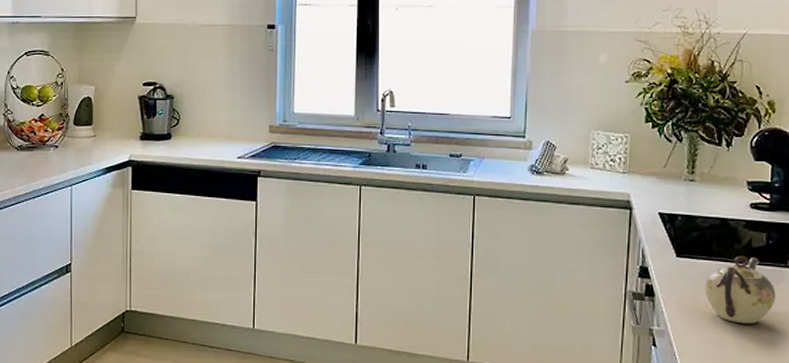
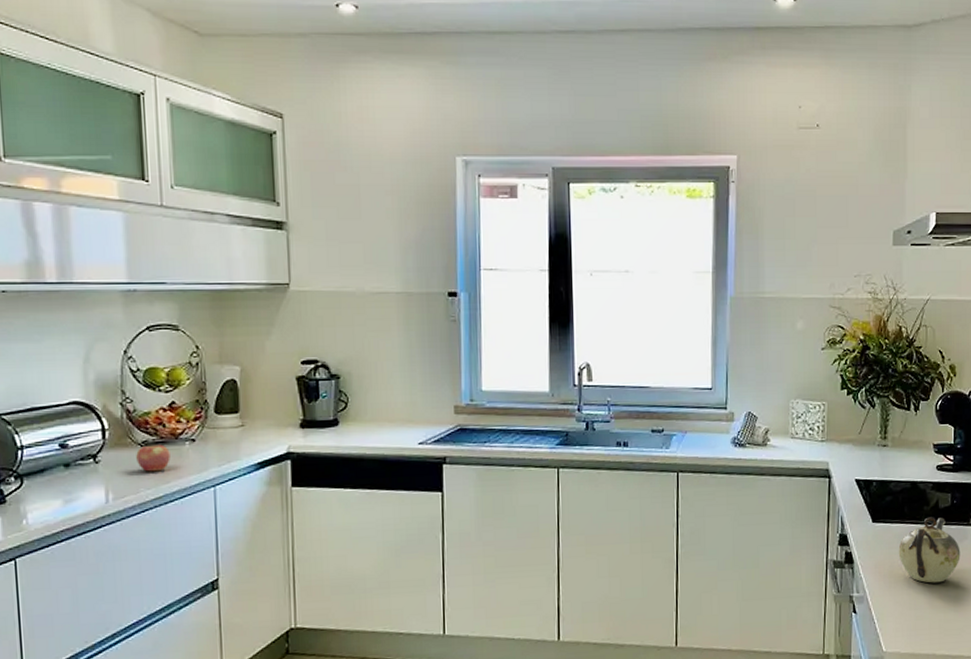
apple: none [13,149,39,171] -> present [136,444,171,472]

